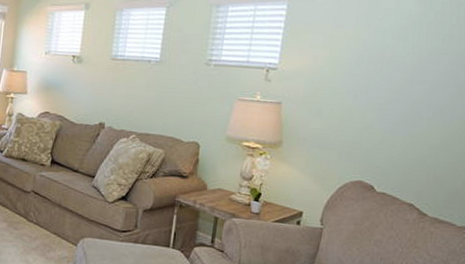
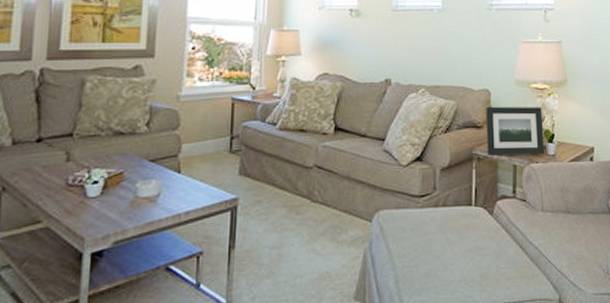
picture frame: none [190,158,252,211] -> present [486,106,545,156]

